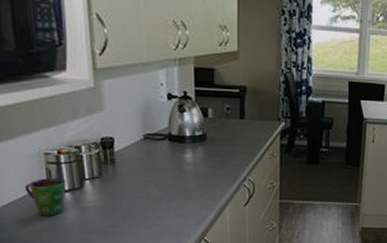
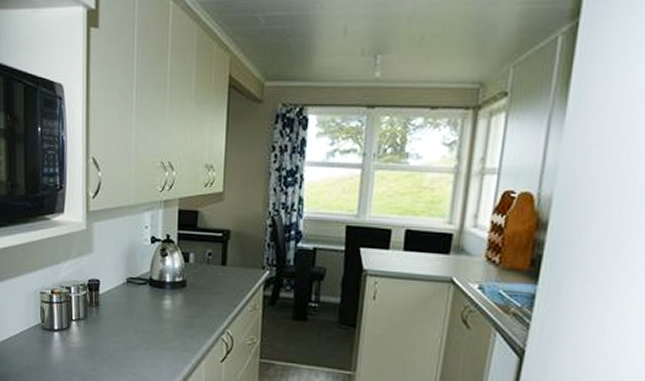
cup: present [24,177,66,216] -> none [22,316,56,354]

